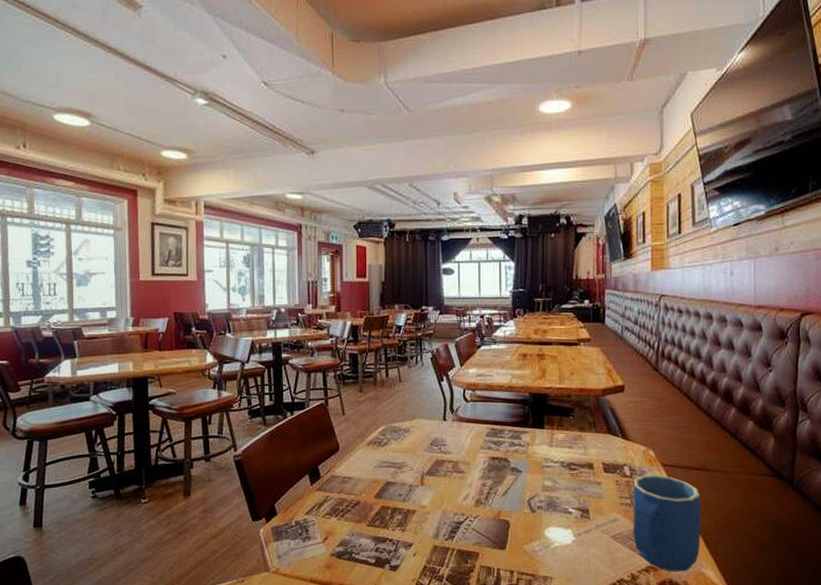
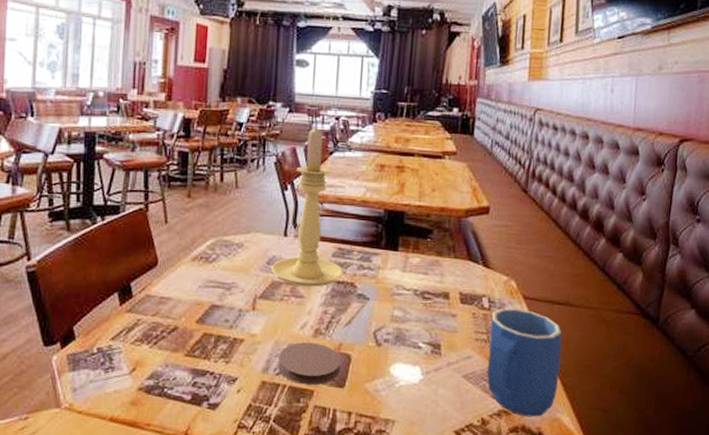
candle holder: none [434,325,497,463] -> present [271,126,344,287]
coaster: none [446,511,501,548] -> present [278,342,341,385]

